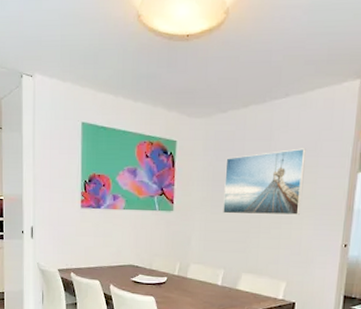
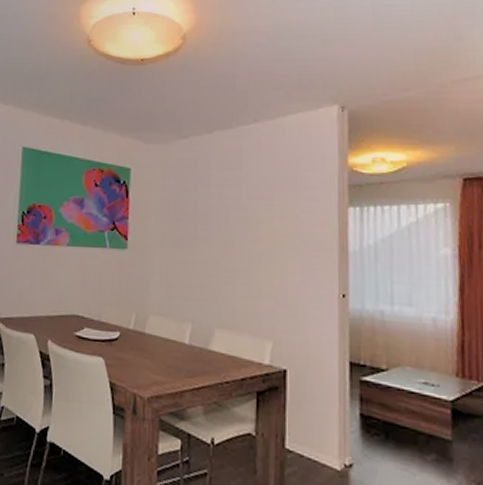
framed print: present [223,148,306,216] -> none [188,178,284,258]

